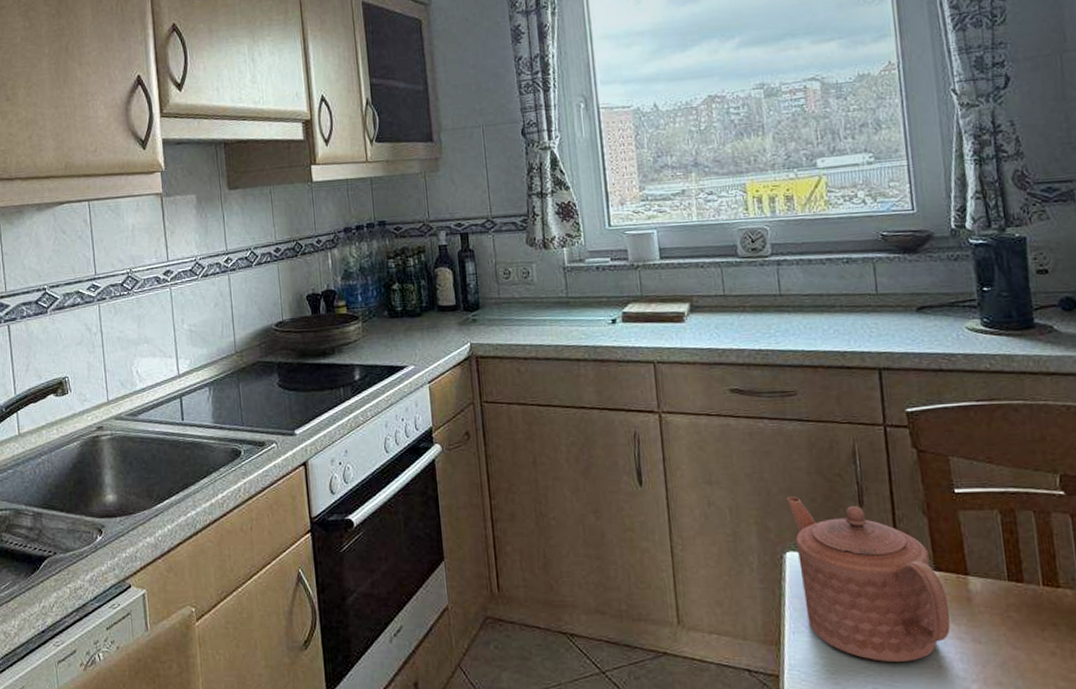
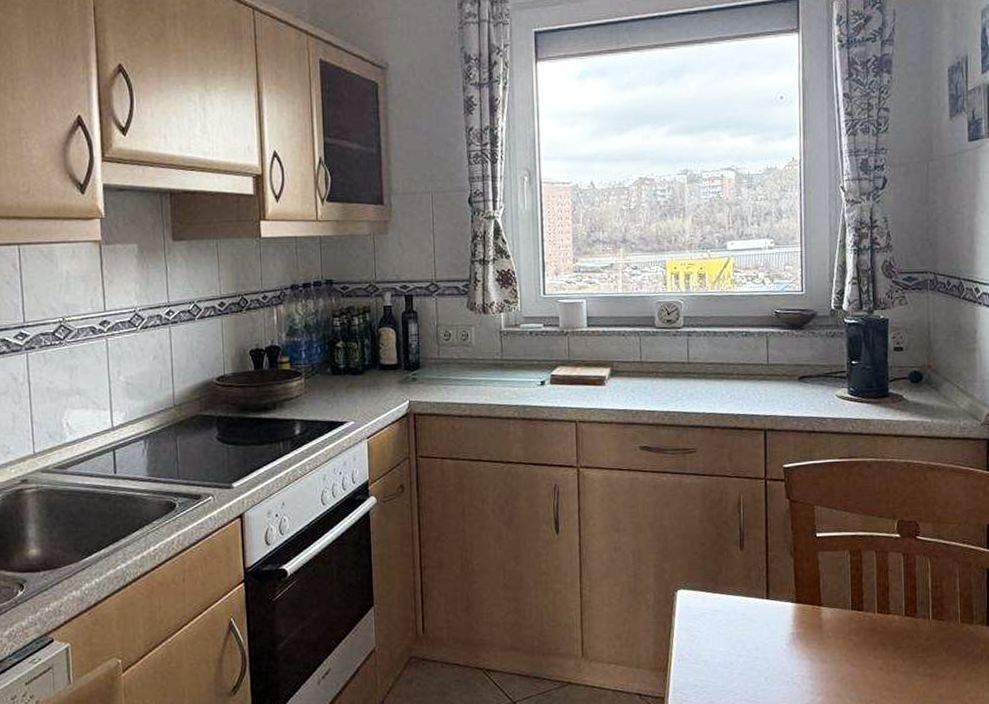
teapot: present [786,497,950,662] -> none [681,542,805,682]

